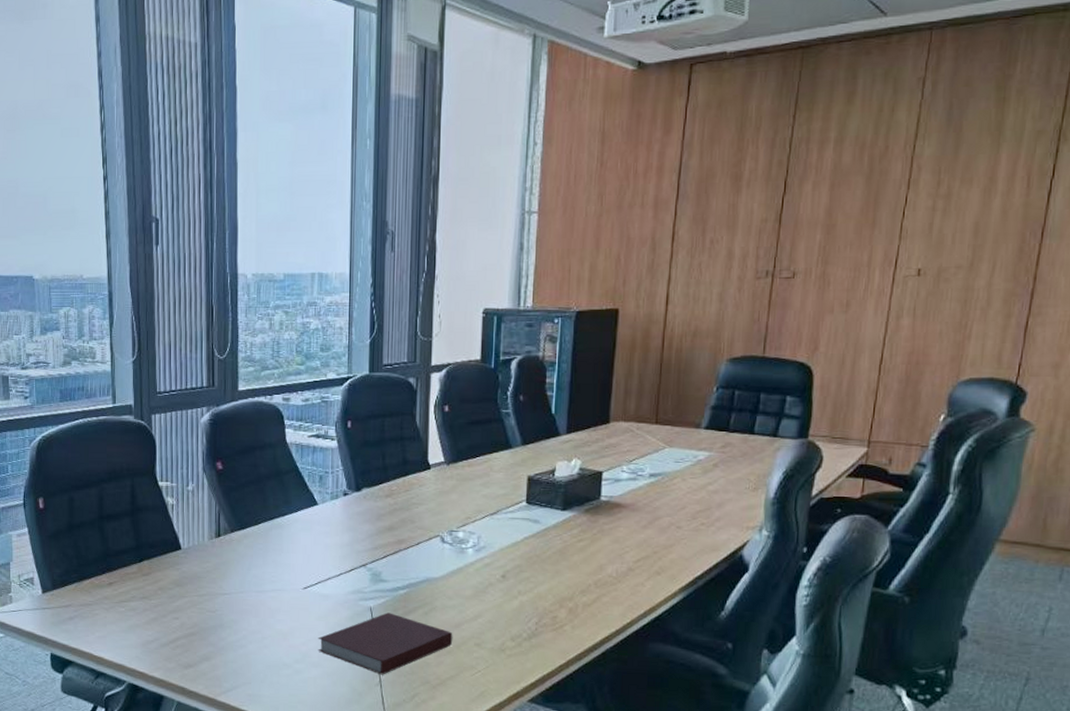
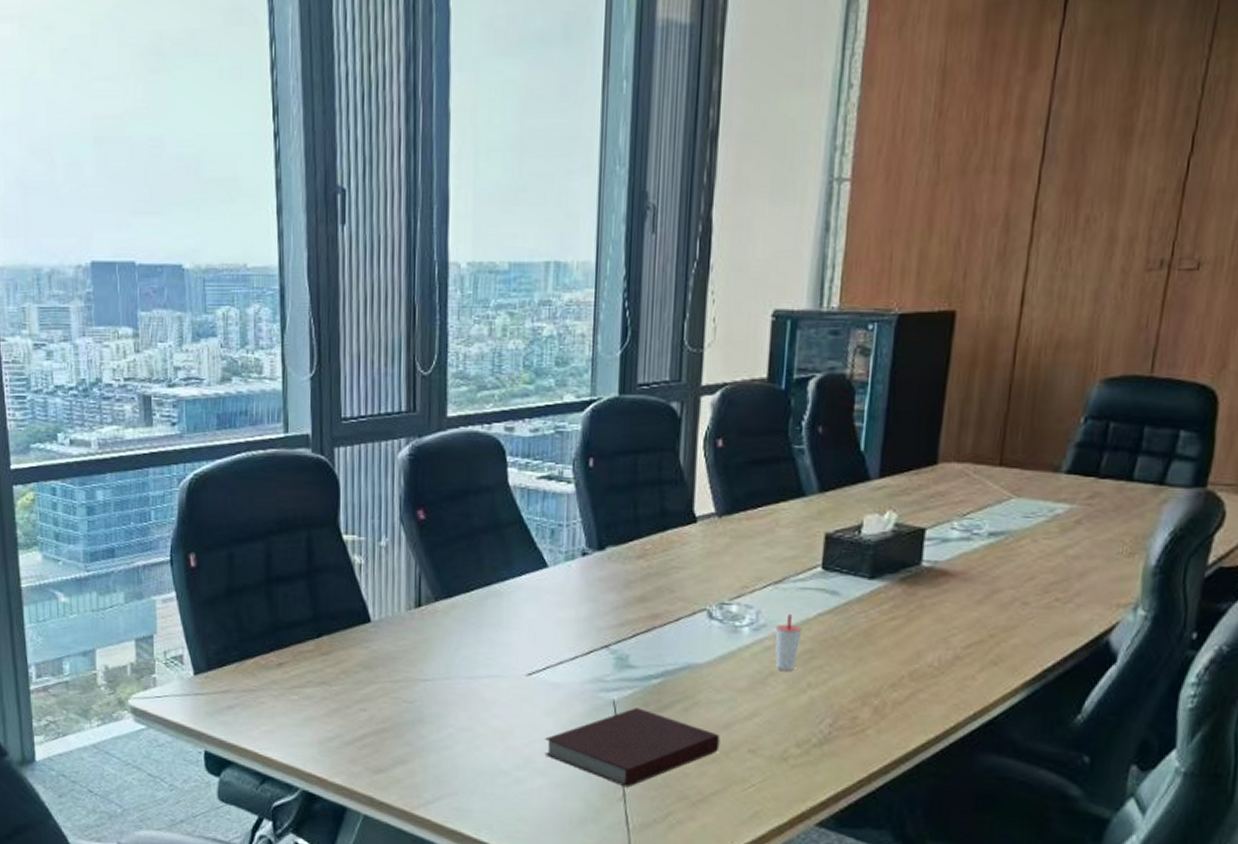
cup: none [492,538,513,581] -> present [775,614,802,670]

